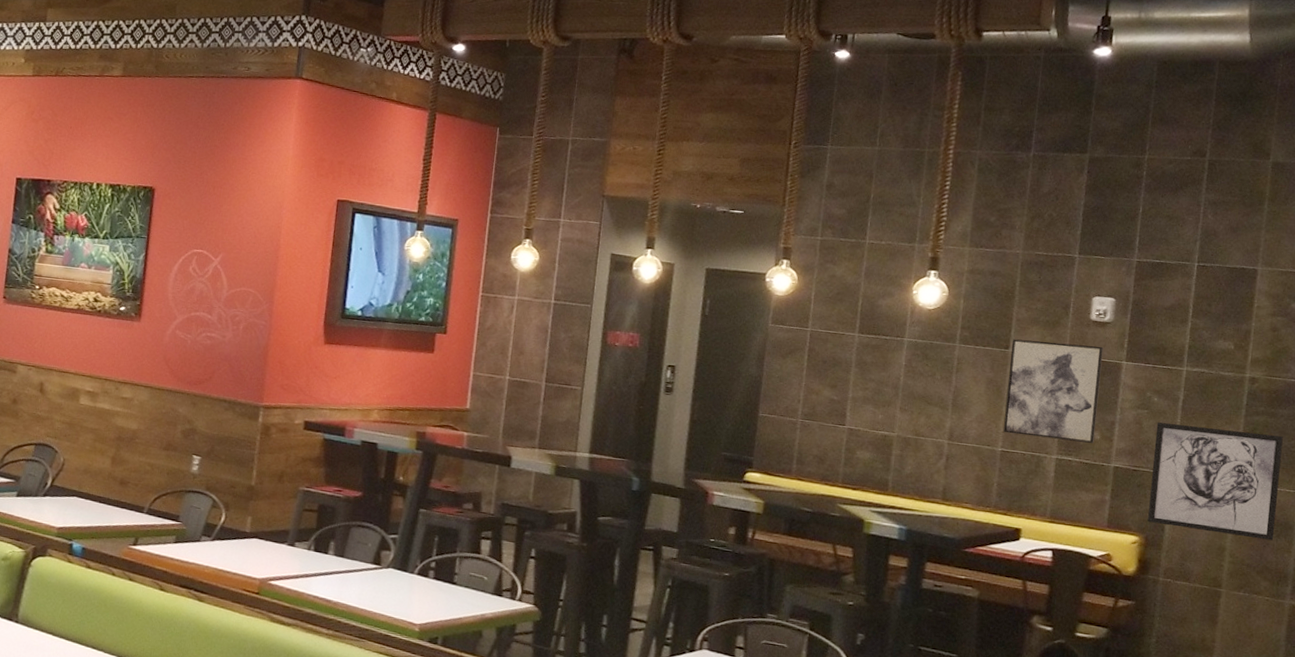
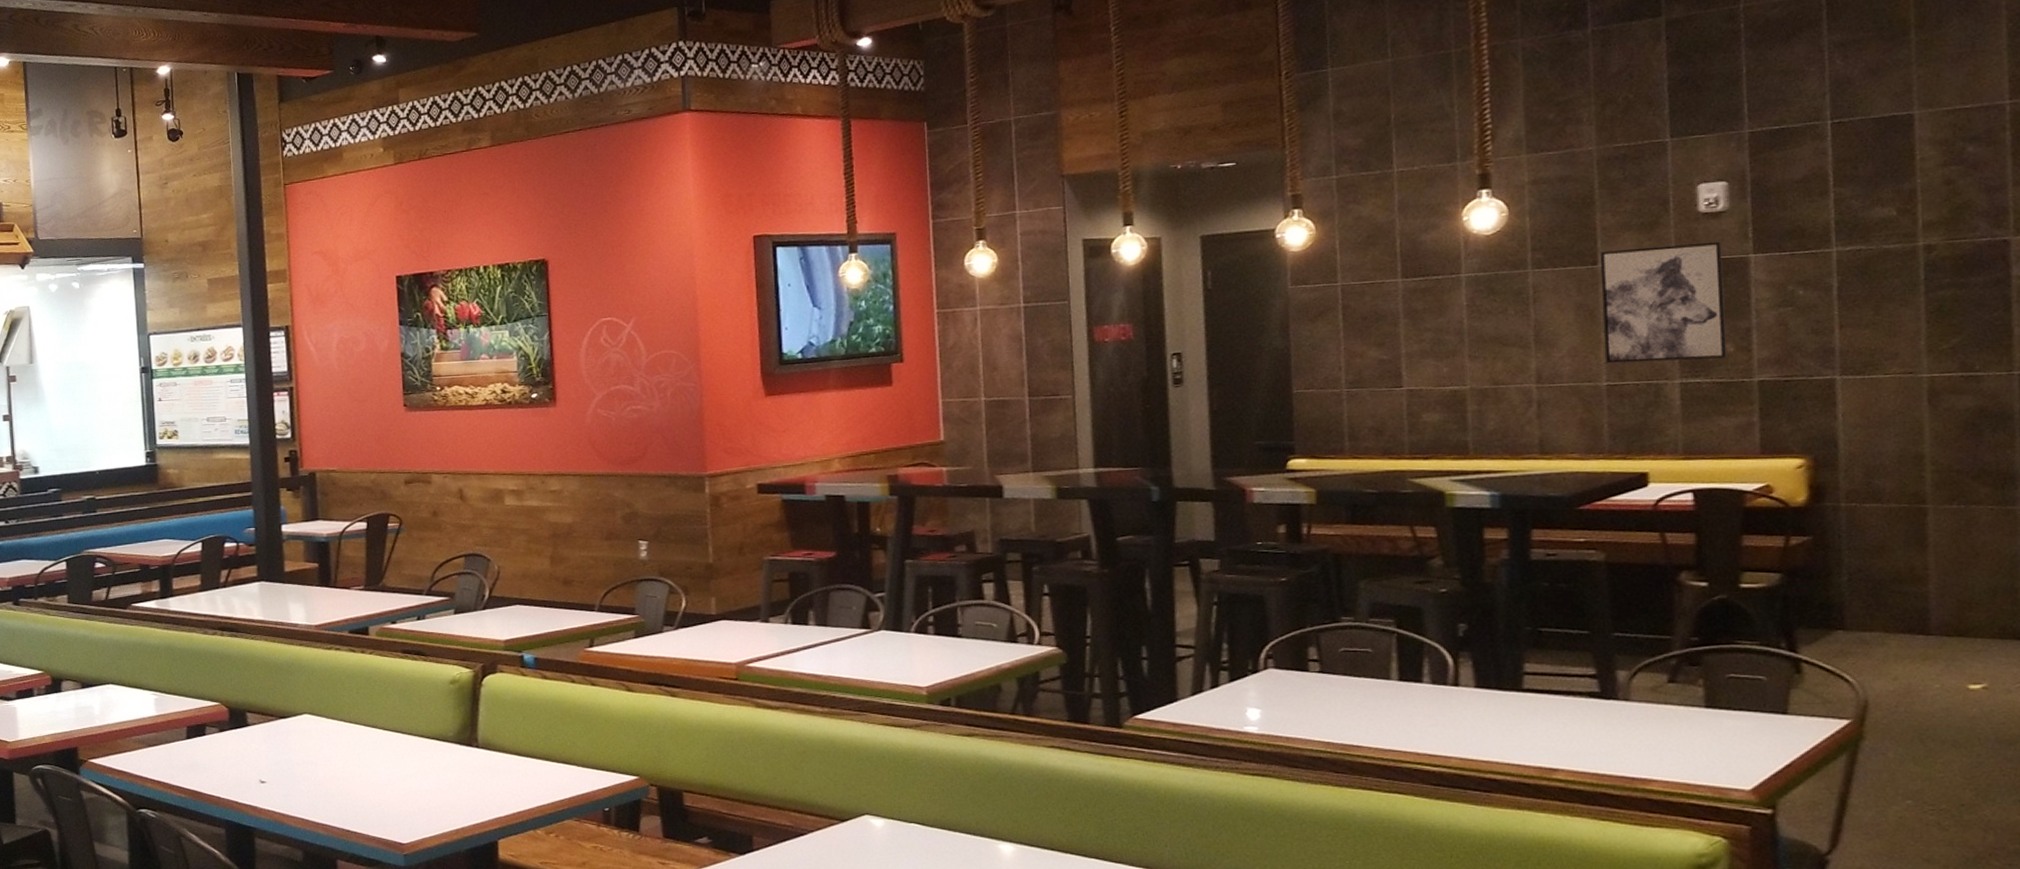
wall art: present [1148,422,1283,541] -> none [1807,310,1989,440]

